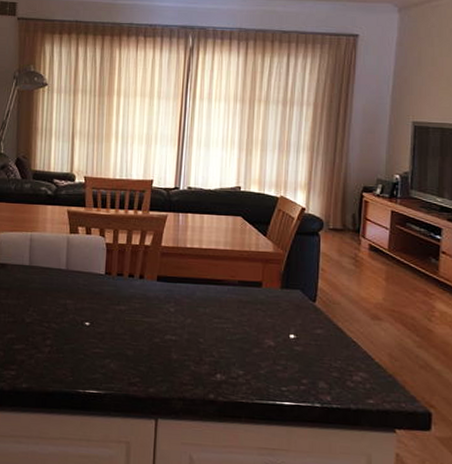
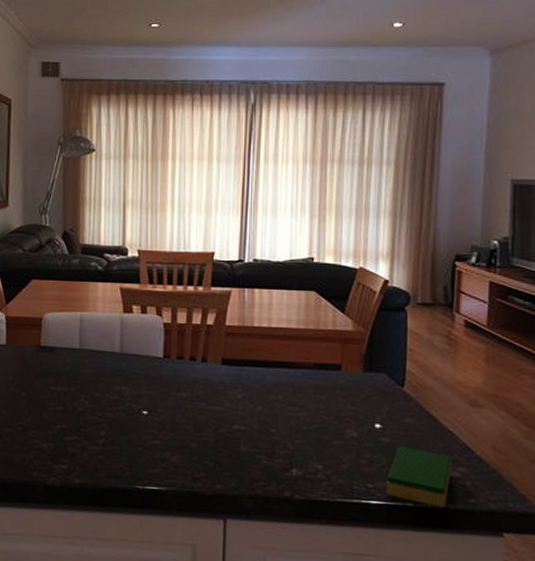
dish sponge: none [297,354,354,409] -> present [386,446,452,509]

